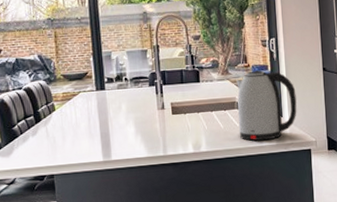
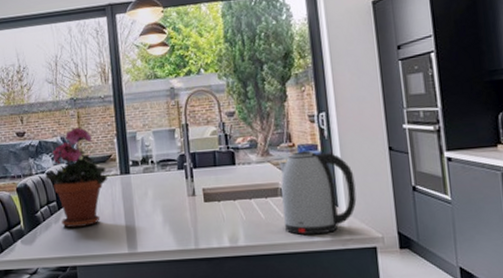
potted plant: none [22,46,84,140] -> present [45,127,108,228]

